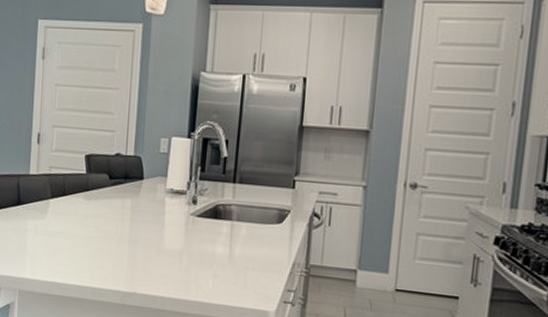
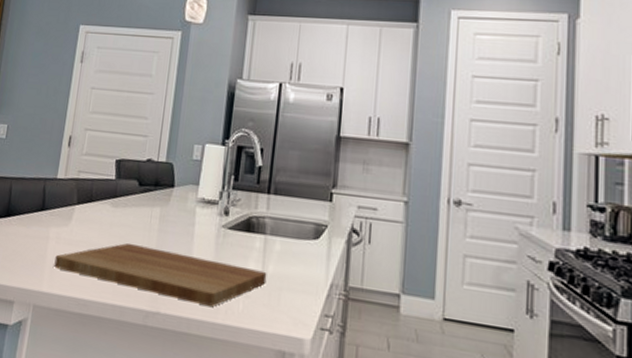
cutting board: none [35,232,234,286] -> present [54,243,267,306]

